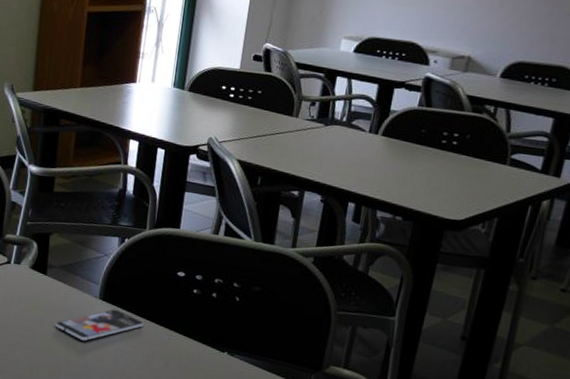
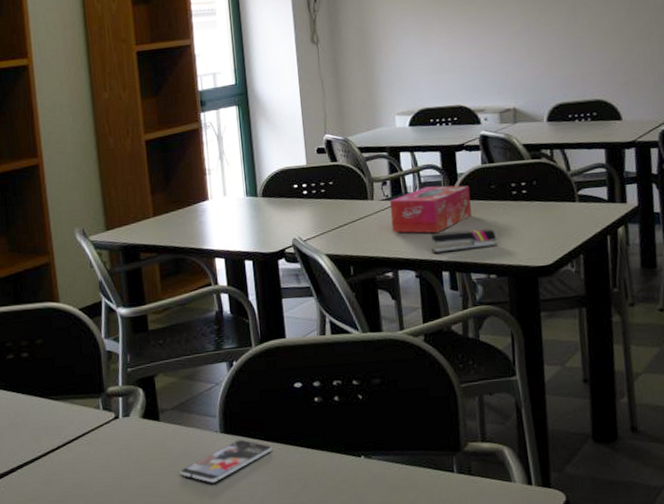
tissue box: none [309,116,400,164] -> present [389,185,472,233]
stapler: none [343,163,414,191] -> present [431,228,498,254]

